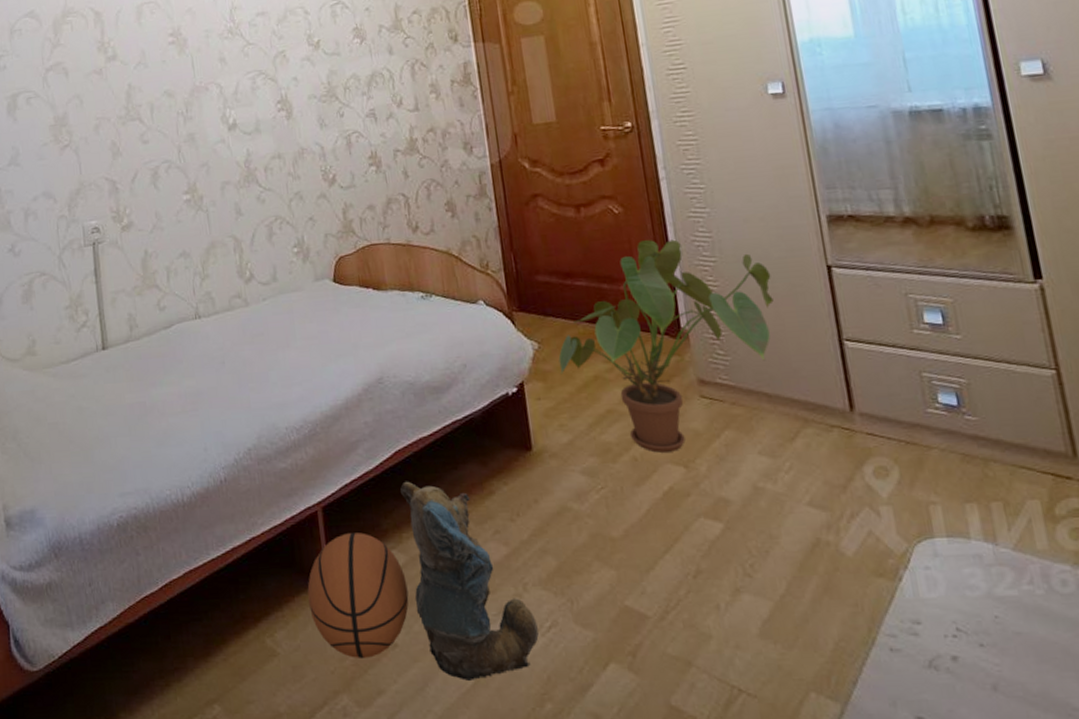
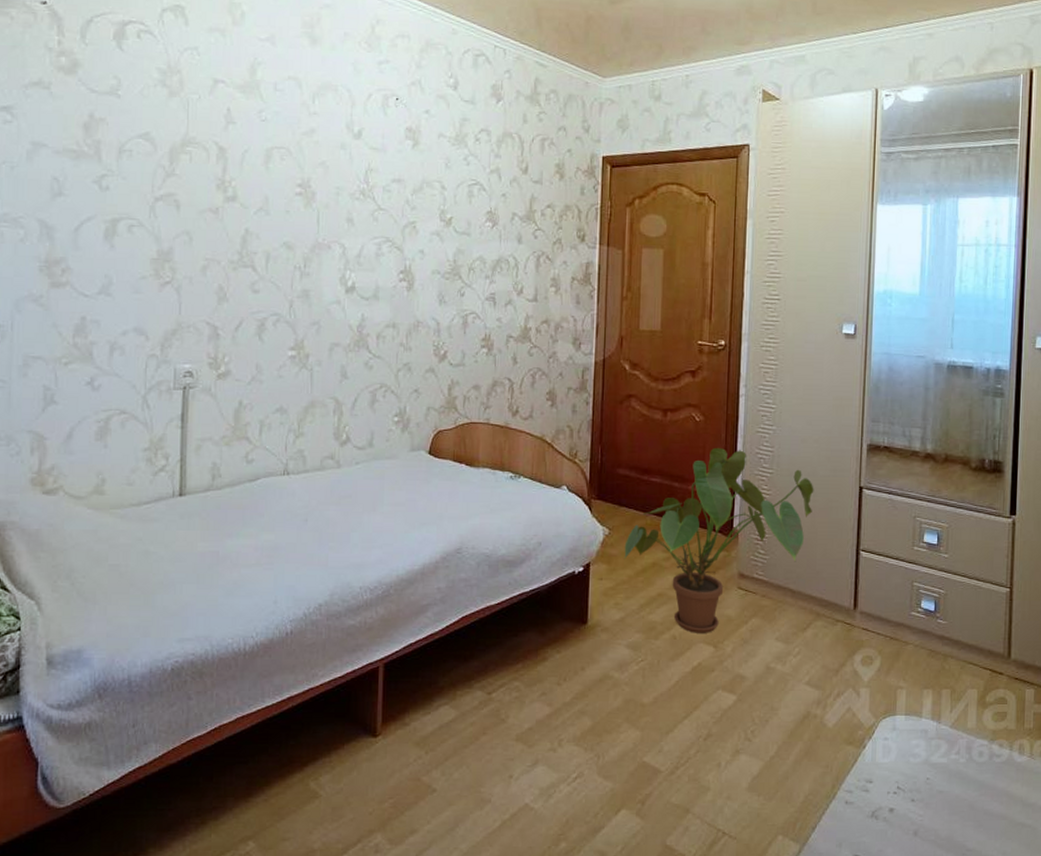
basketball: present [307,532,409,658] -> none [357,688,454,801]
teddy bear: present [400,481,539,681] -> none [458,644,565,822]

